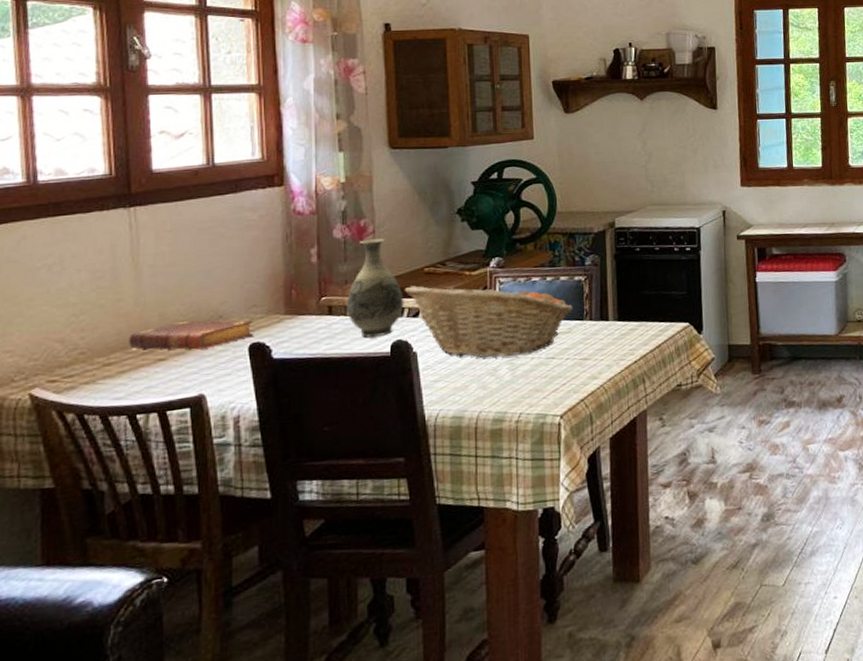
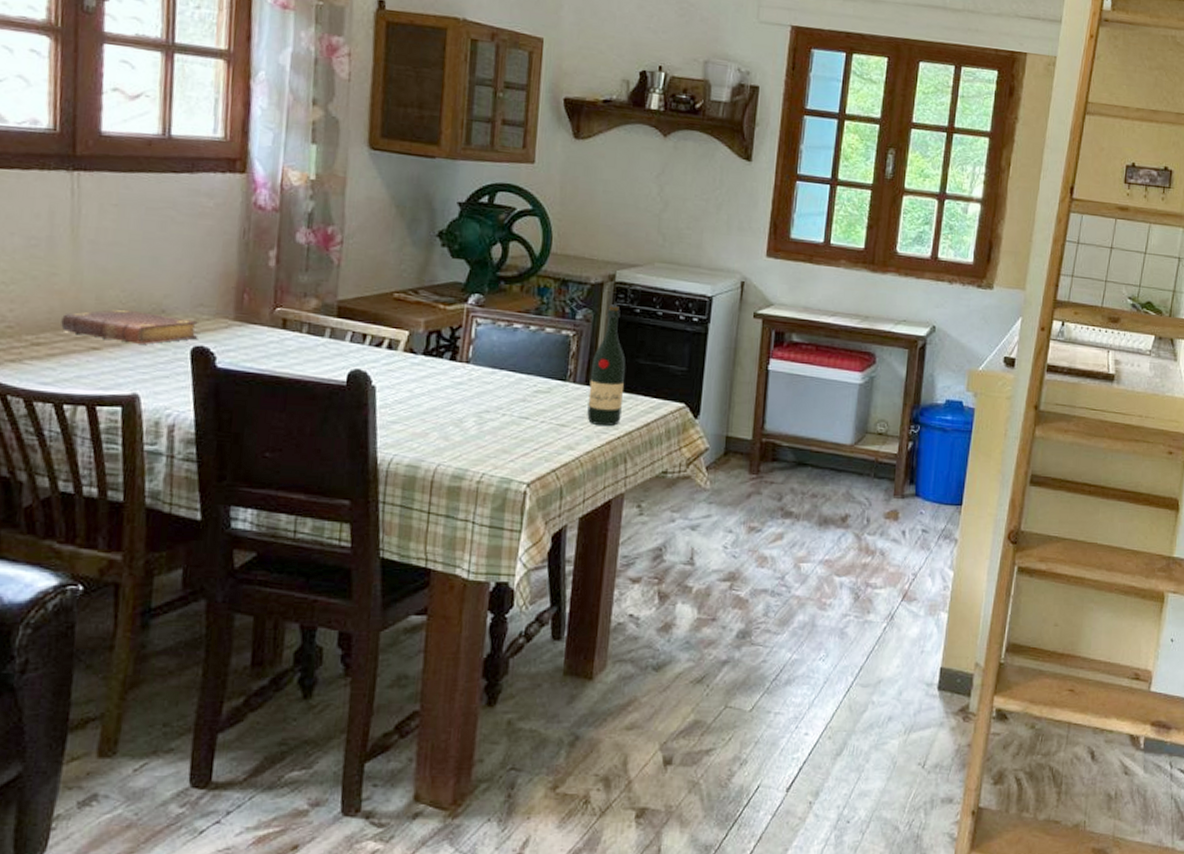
vase: present [347,238,404,338] -> none [303,249,368,363]
fruit basket: present [404,283,573,358] -> none [368,311,556,409]
wine bottle: none [603,247,635,354] -> present [587,304,626,427]

